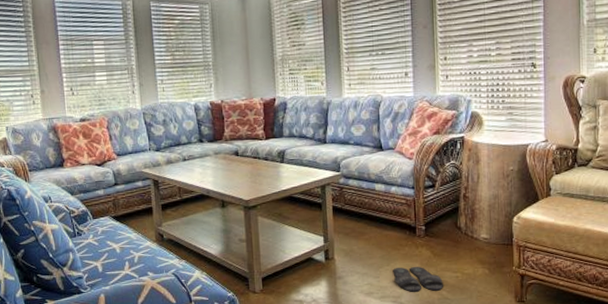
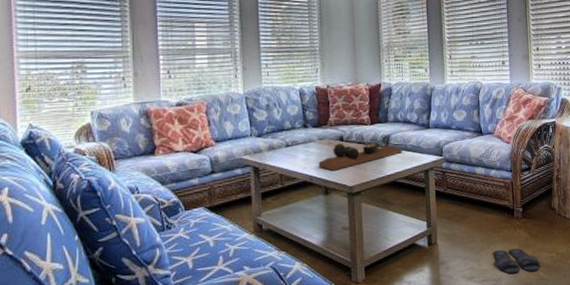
decorative tray: none [215,157,299,185] -> present [318,142,403,172]

